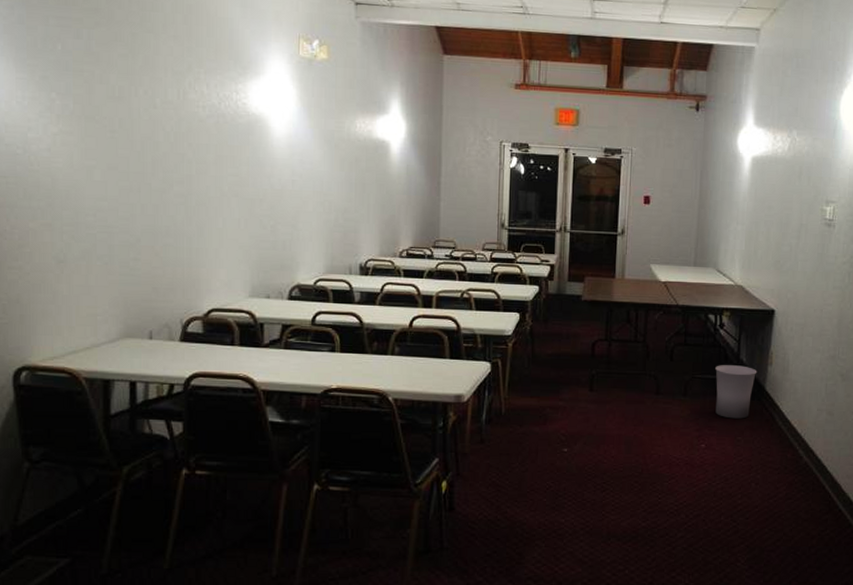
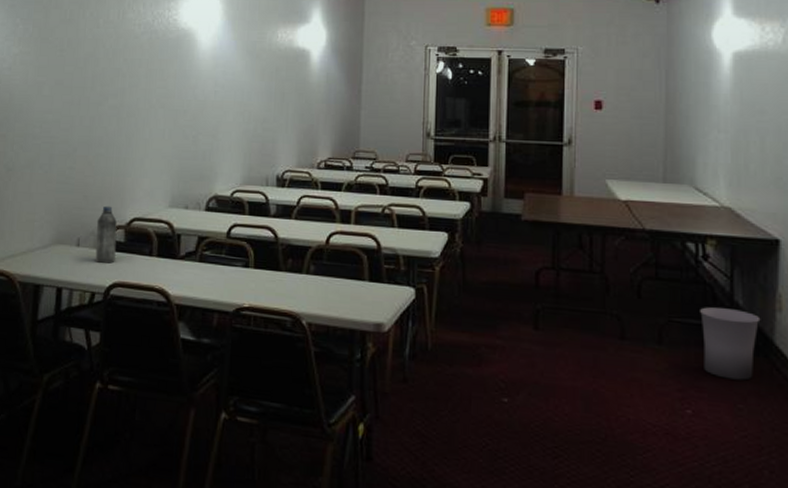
water bottle: none [170,297,194,355] -> present [95,205,117,264]

